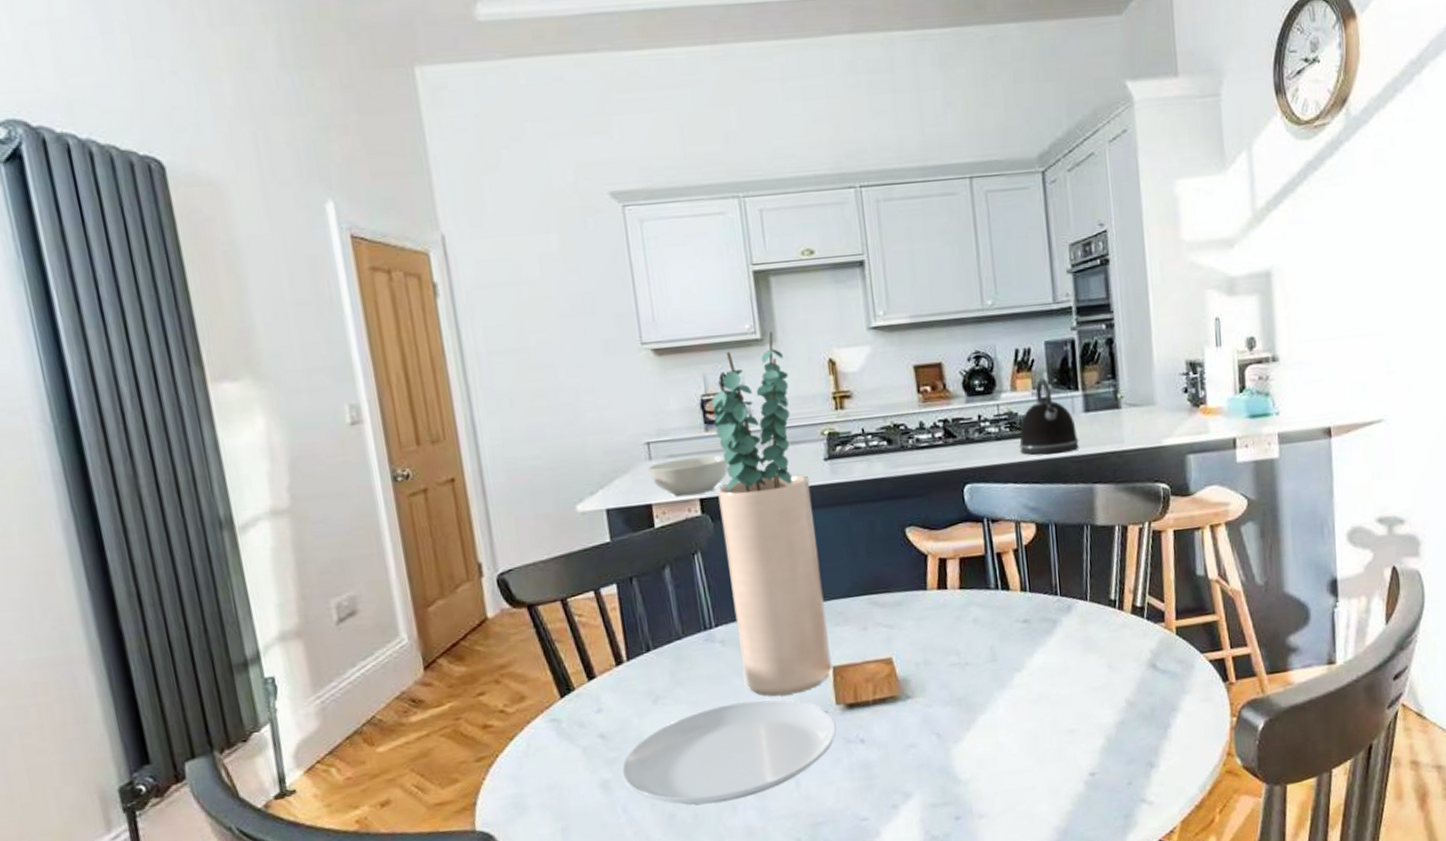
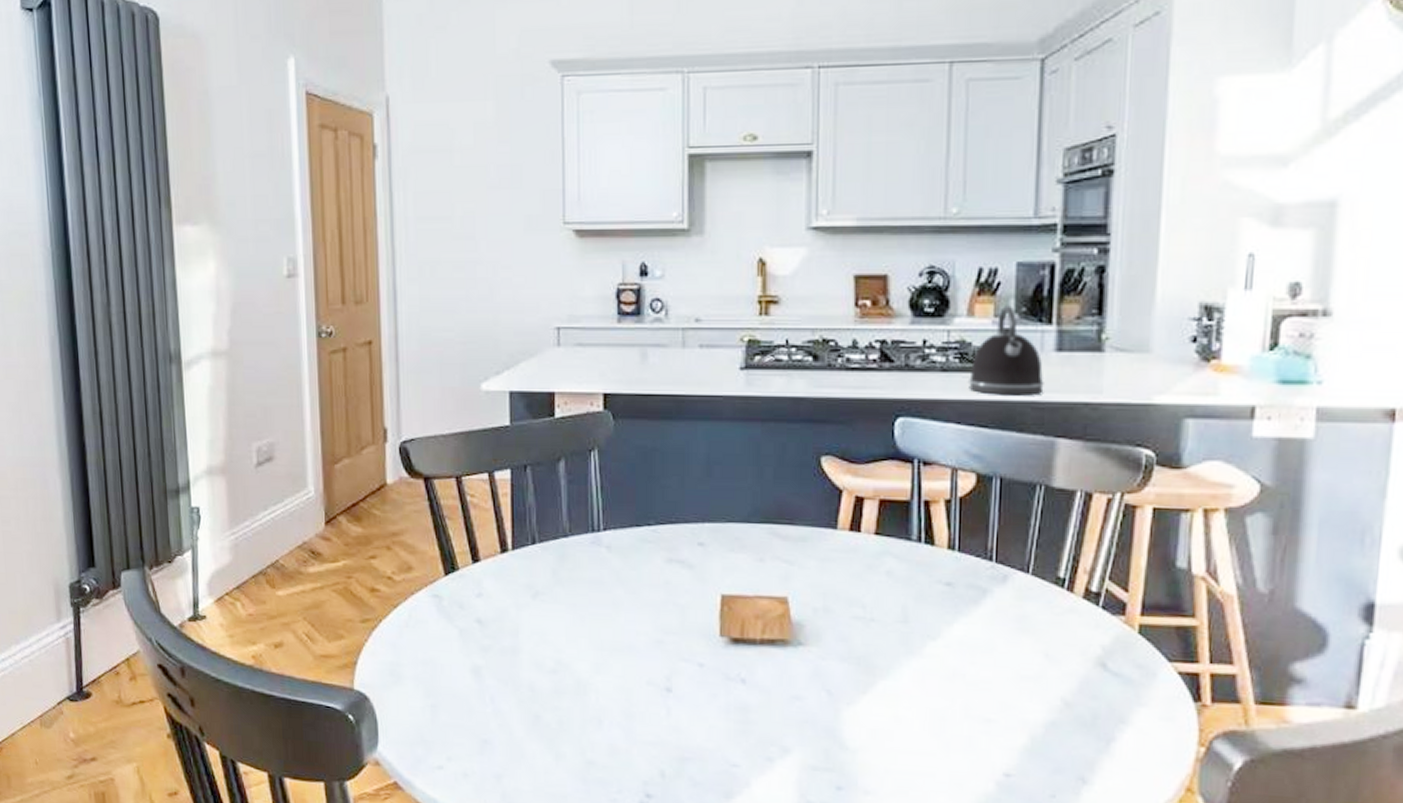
plate: present [621,699,837,805] -> none [494,614,717,715]
bowl: present [647,455,729,496] -> none [554,349,638,389]
vase: present [711,331,832,697] -> none [623,222,721,617]

